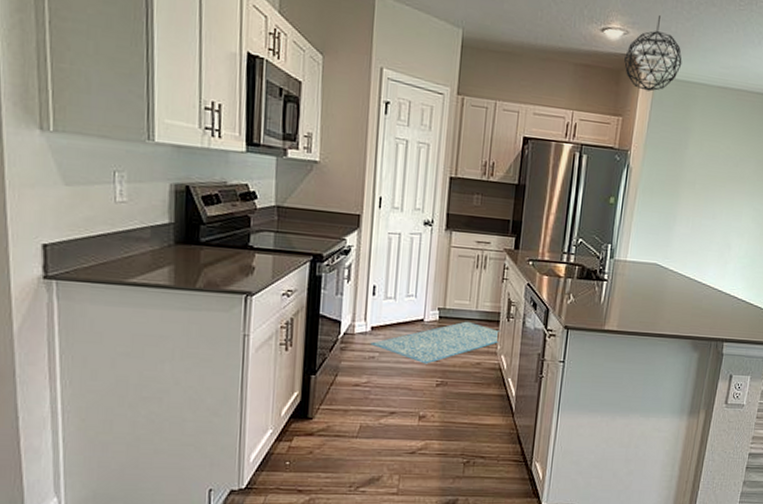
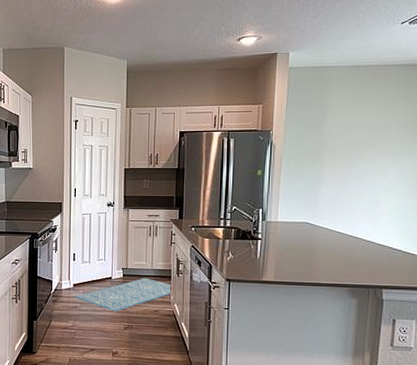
pendant light: present [624,15,682,92] -> none [260,19,313,81]

